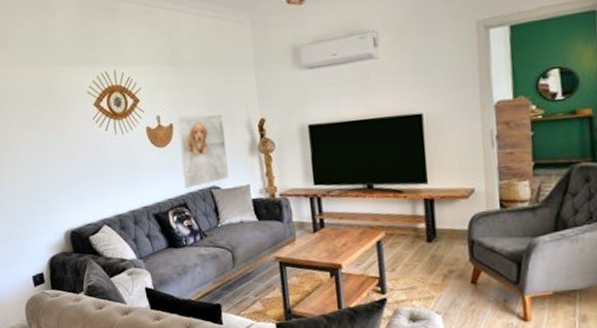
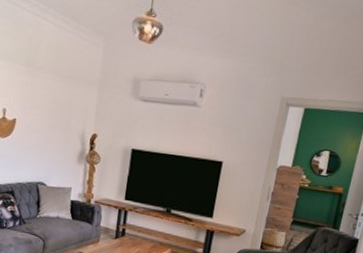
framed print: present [177,113,229,189] -> none [14,114,62,179]

